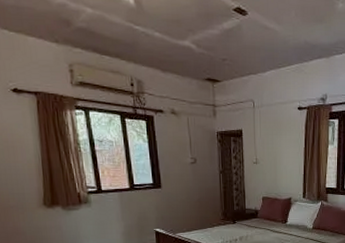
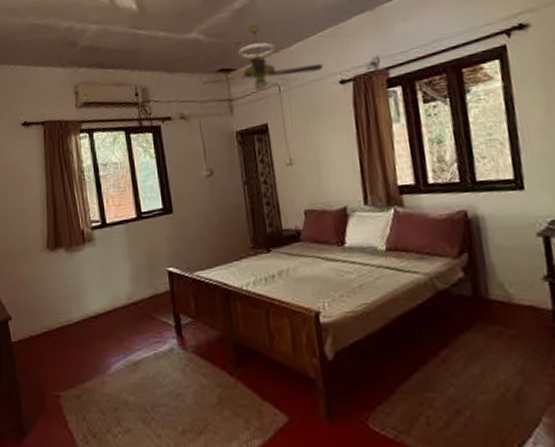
ceiling fan: none [192,47,287,105] -> present [202,24,323,90]

